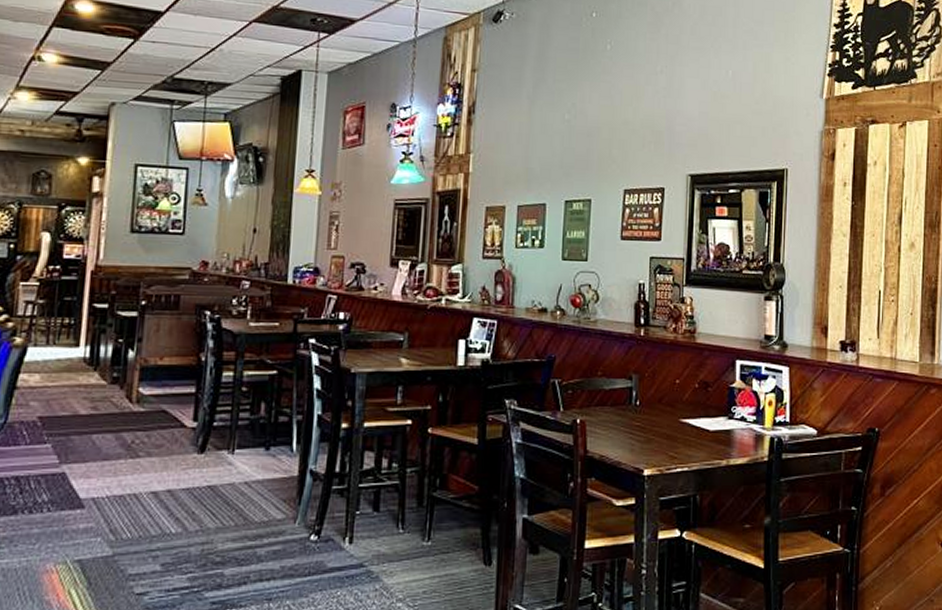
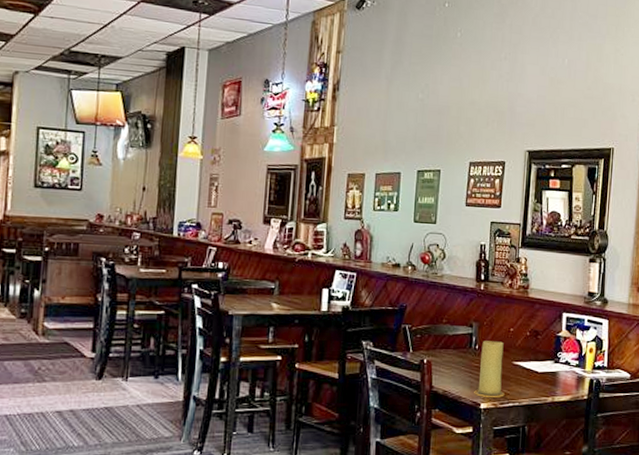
candle: none [636,395,671,462] -> present [474,341,505,397]

